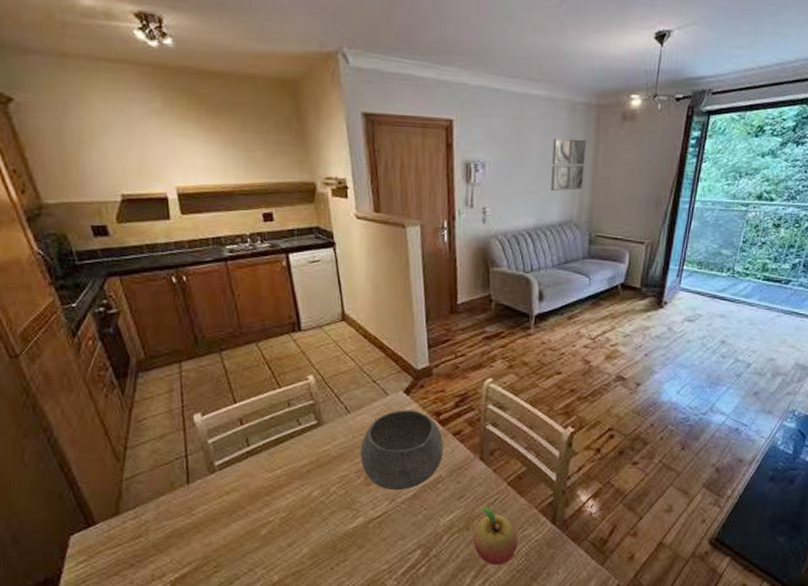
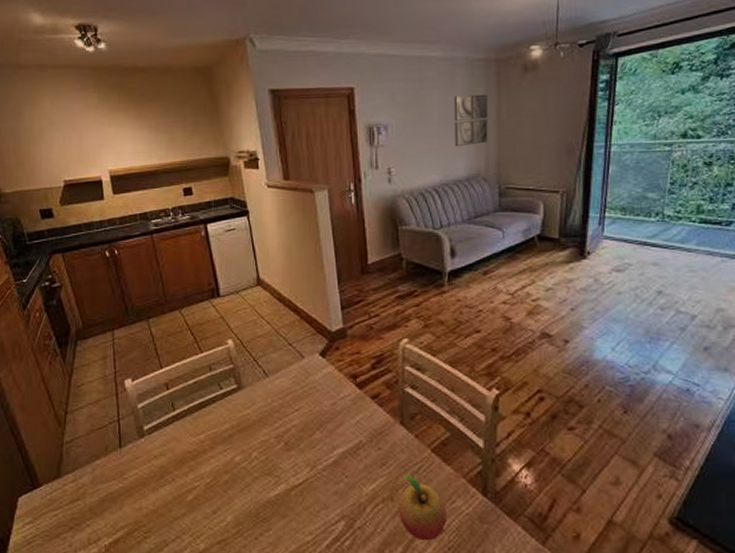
bowl: present [360,410,444,491] -> none [279,373,363,457]

